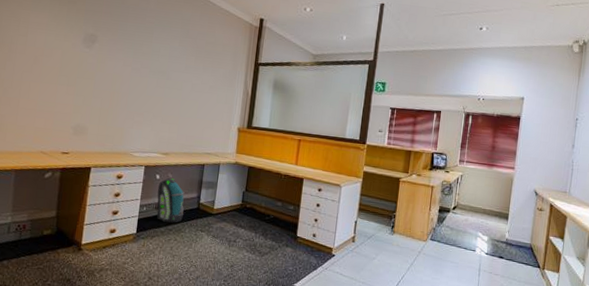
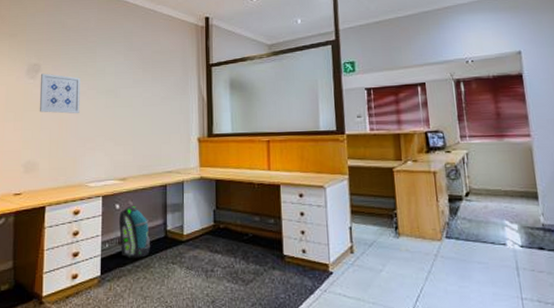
wall art: none [92,44,135,88] -> present [39,73,80,114]

